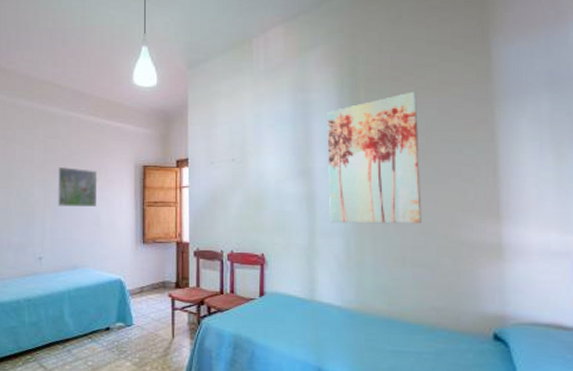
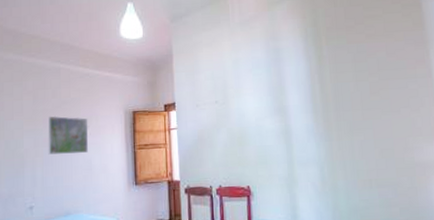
wall art: present [327,91,422,224] -> none [296,37,382,154]

